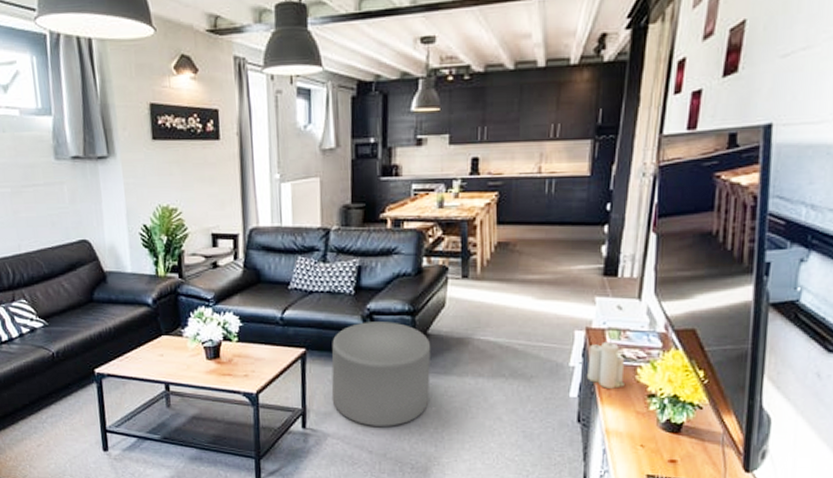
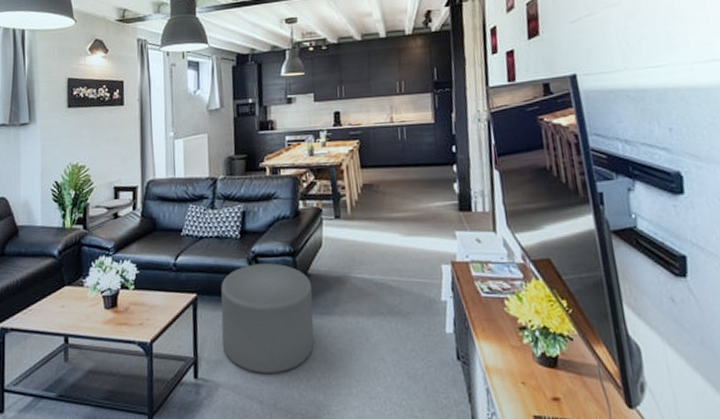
candle: present [586,340,625,389] -> none [457,272,496,323]

